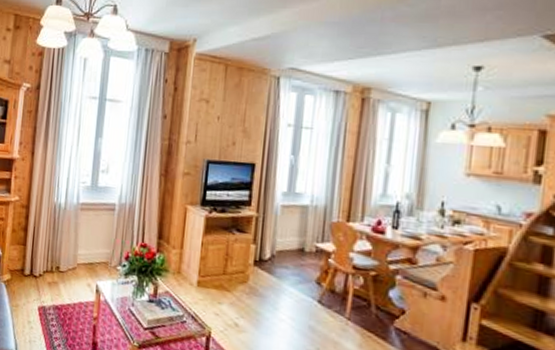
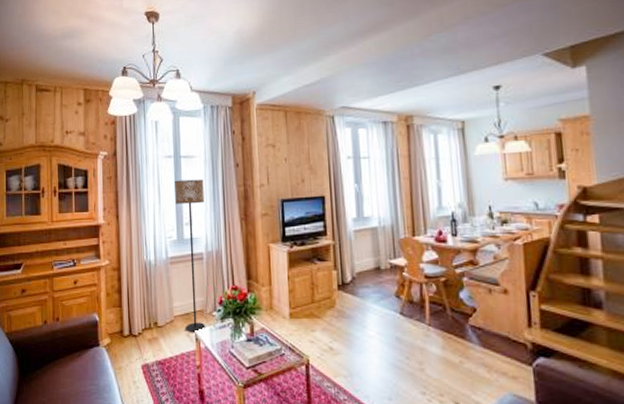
floor lamp: none [87,124,127,284] -> present [175,179,206,332]

